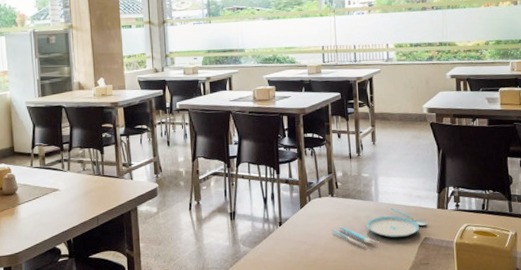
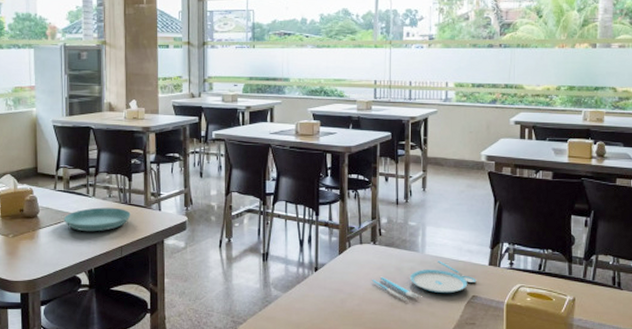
saucer: none [41,179,105,205] -> present [63,207,131,232]

